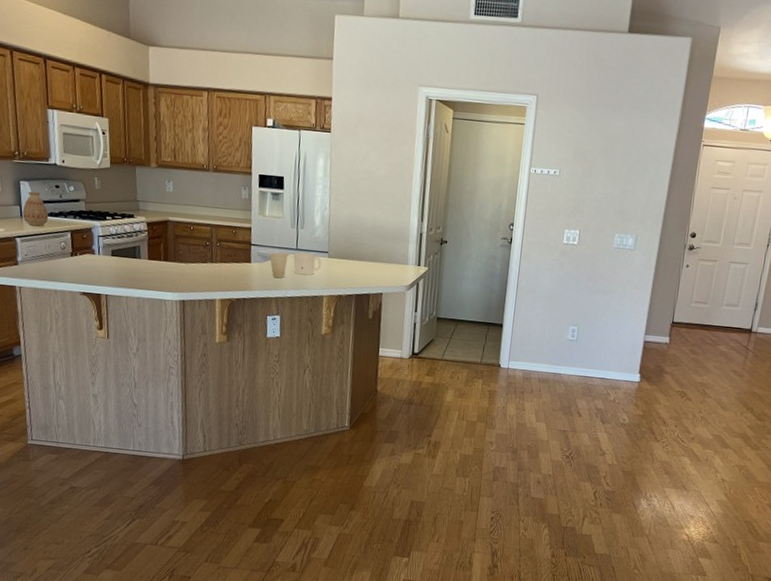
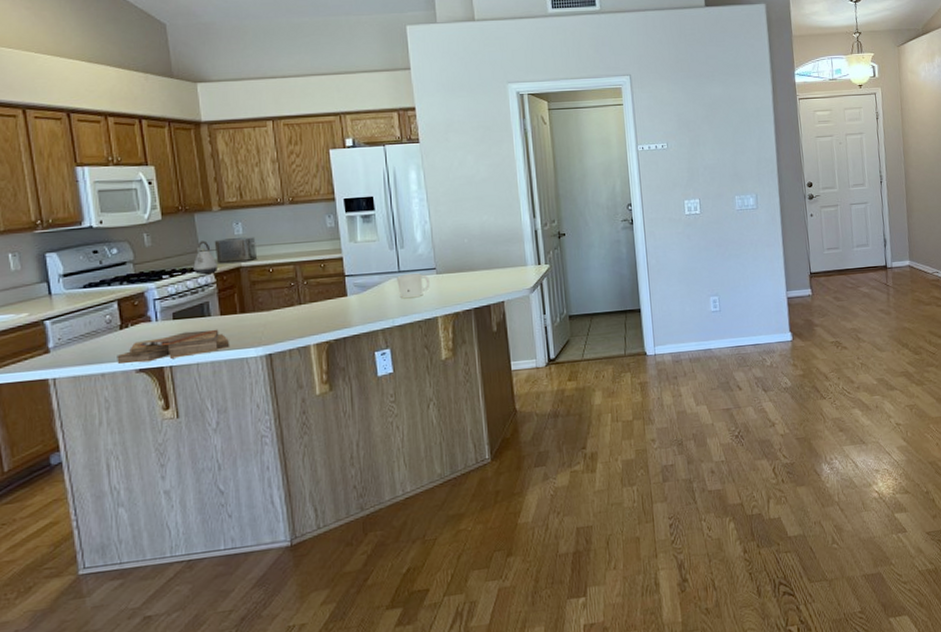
vase: present [23,191,49,227] -> none [52,262,87,303]
clipboard: none [66,268,153,290] -> present [117,329,230,365]
kettle: none [131,192,151,222] -> present [193,240,219,274]
toaster: none [149,193,183,217] -> present [214,237,258,264]
cup: present [269,252,288,279] -> none [367,278,390,308]

